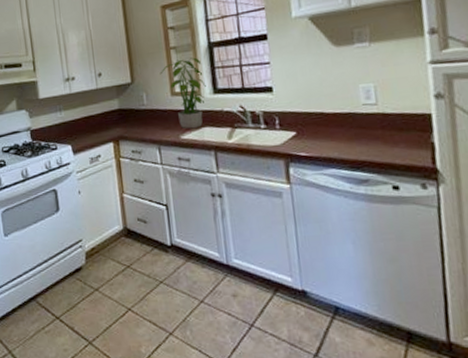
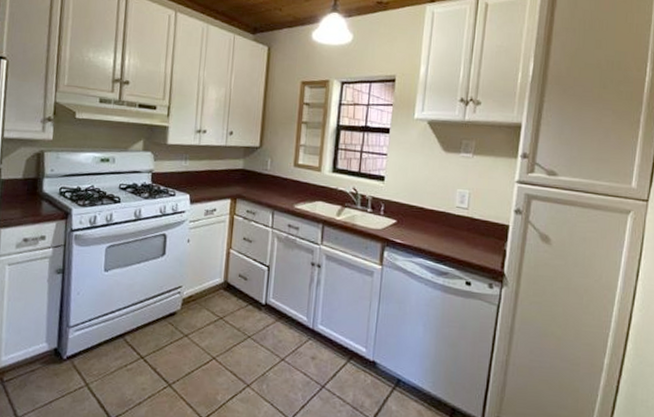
potted plant: present [160,57,206,129] -> none [288,134,327,201]

